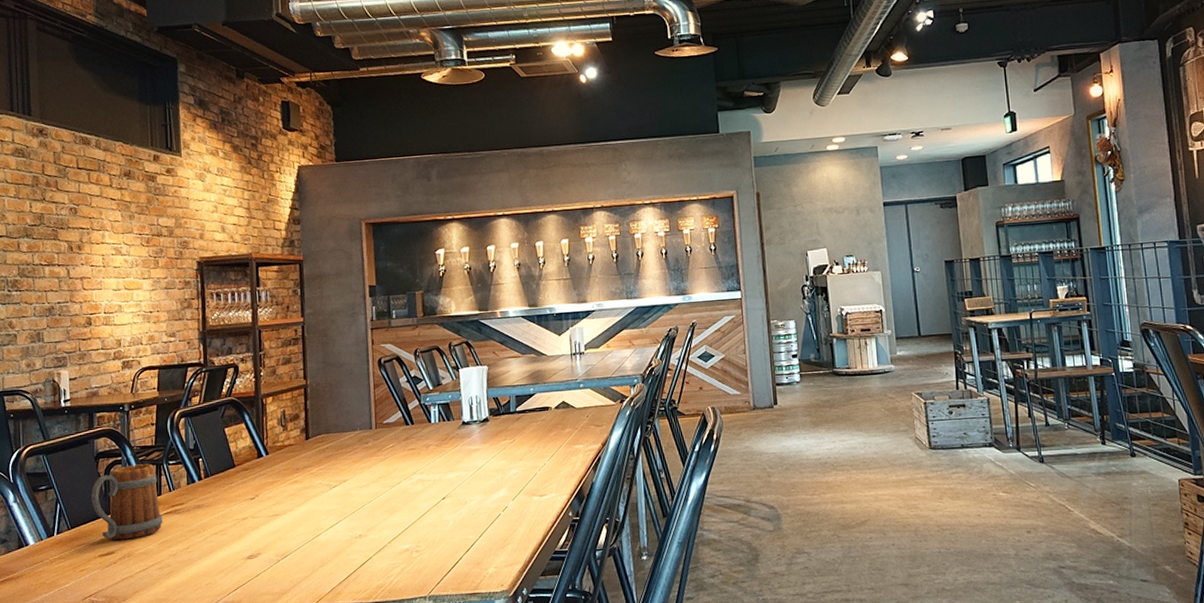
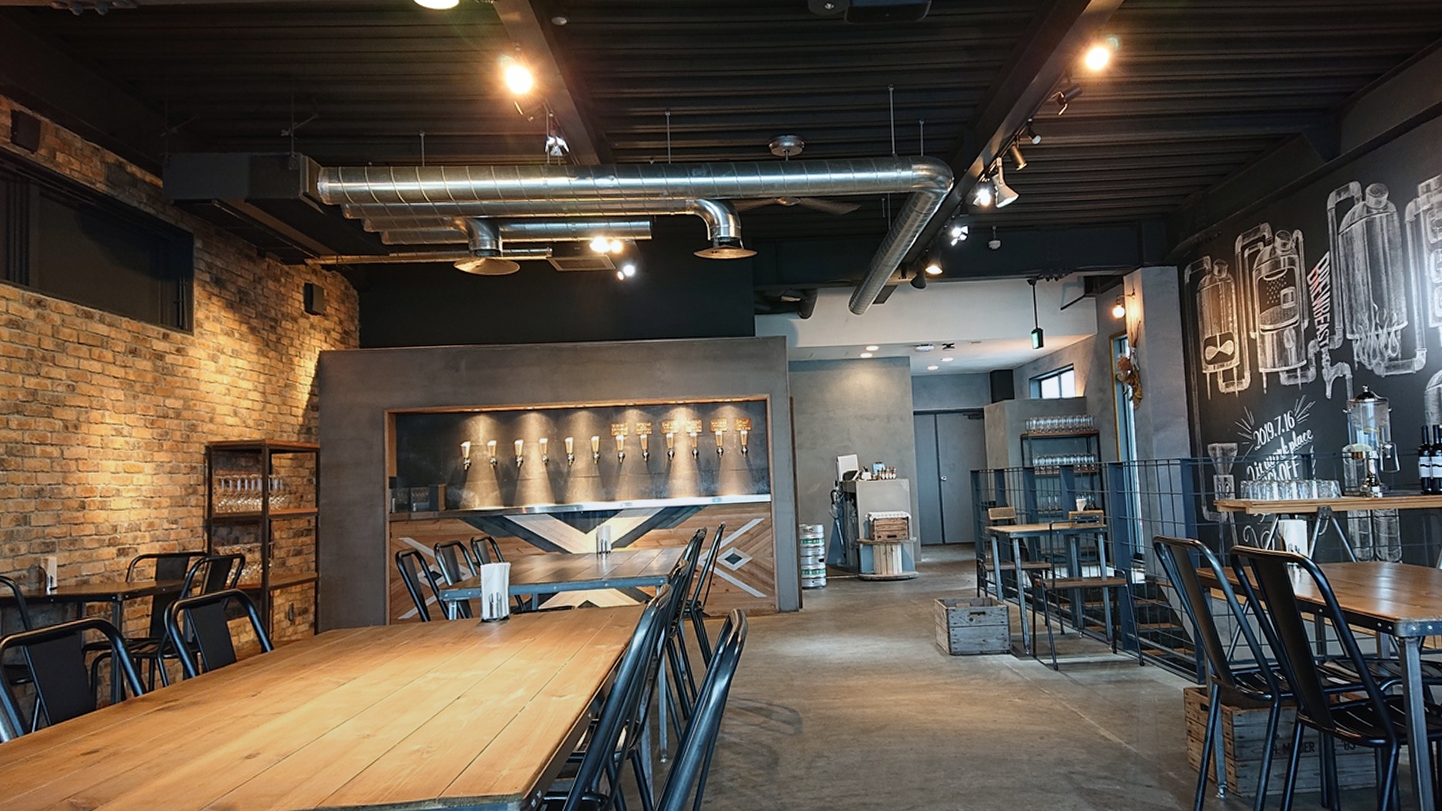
beer mug: present [91,463,163,540] -> none [76,657,154,738]

